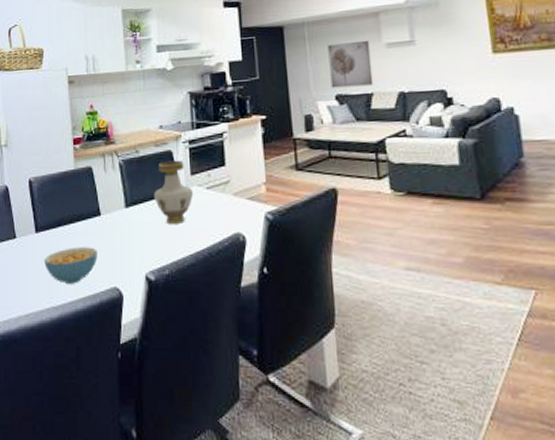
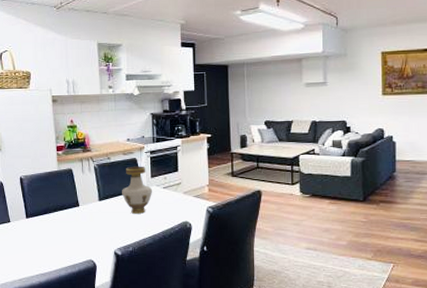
cereal bowl: present [44,247,98,284] -> none [34,230,77,257]
wall art: present [328,40,374,88] -> none [261,80,294,116]

